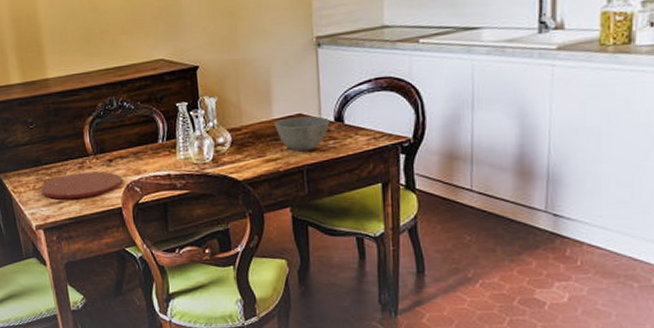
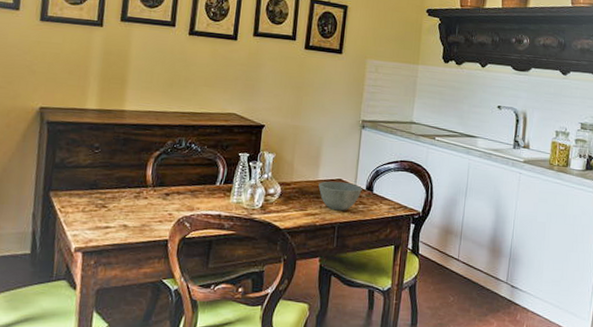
plate: present [40,171,122,199] -> none [89,201,174,226]

